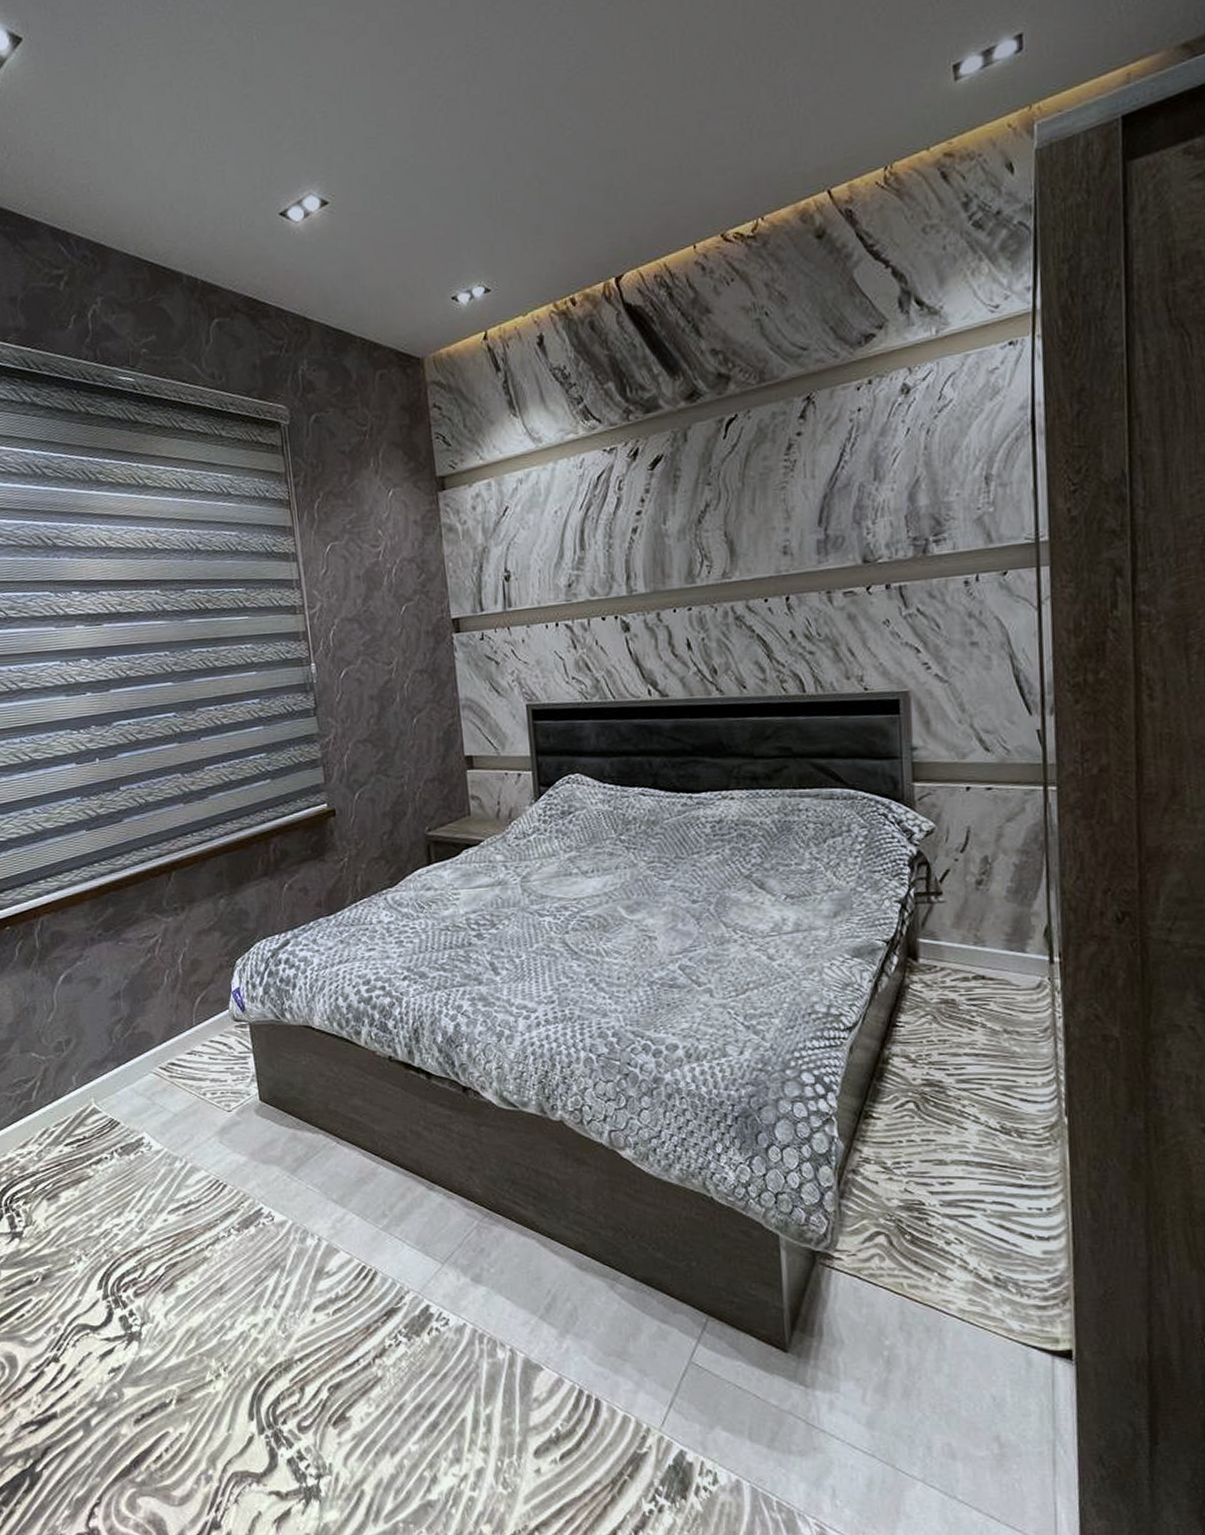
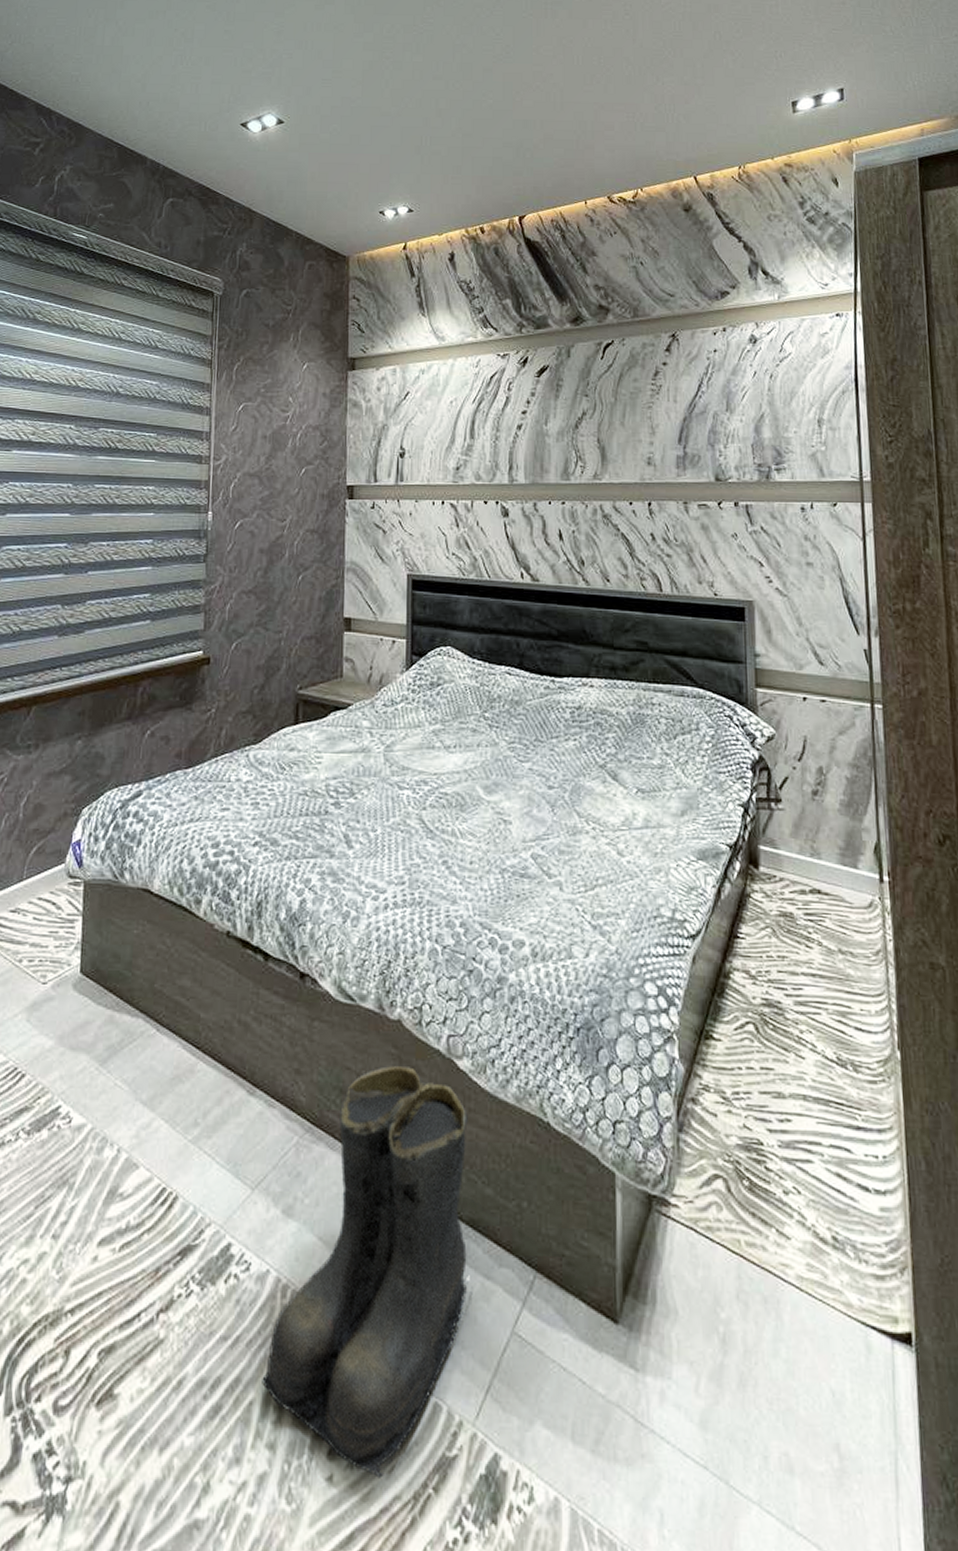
boots: none [470,1159,651,1470] -> present [262,1066,473,1479]

